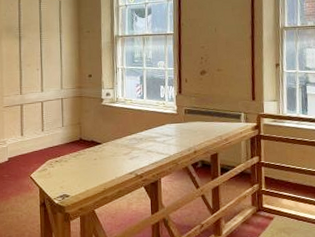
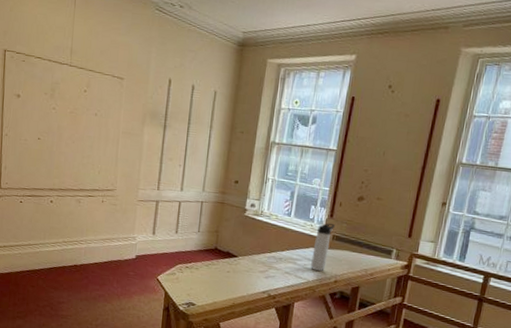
thermos bottle: none [169,98,185,145] -> present [311,223,335,272]

